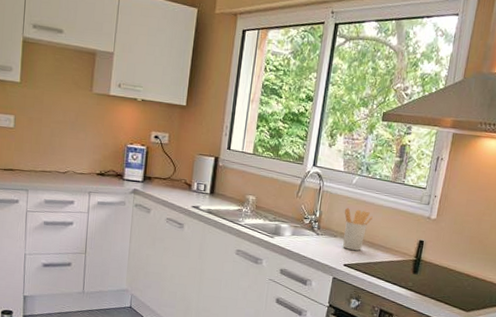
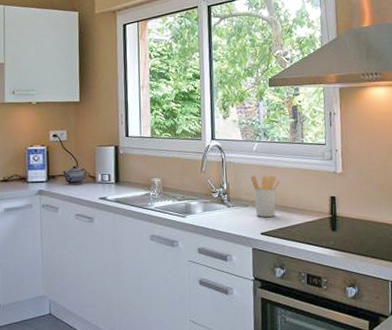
teapot: none [158,170,184,190] -> present [62,165,87,185]

